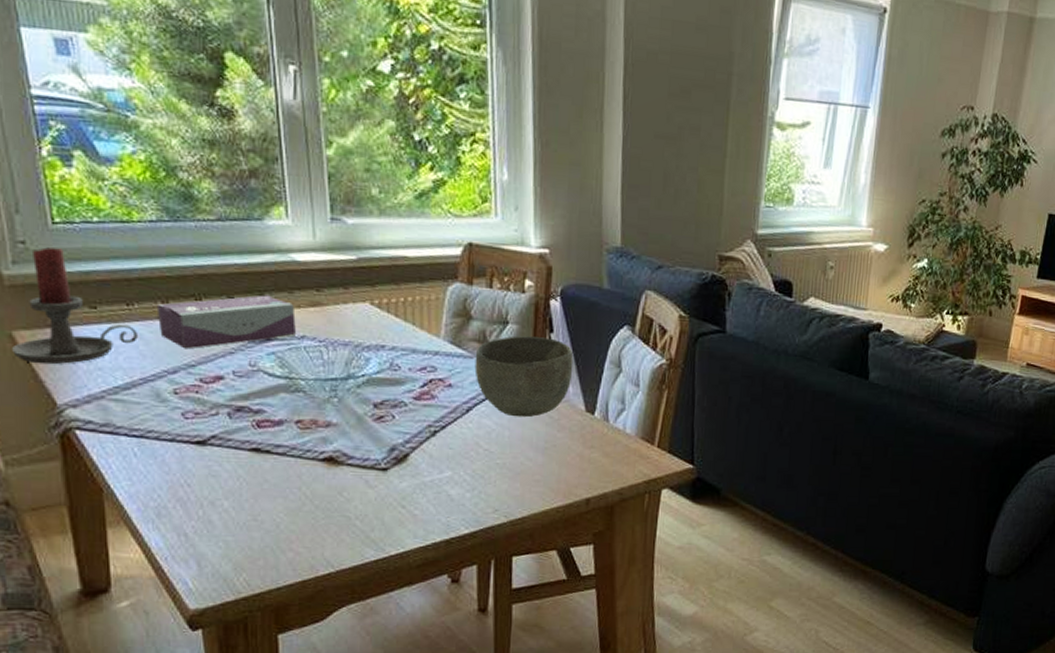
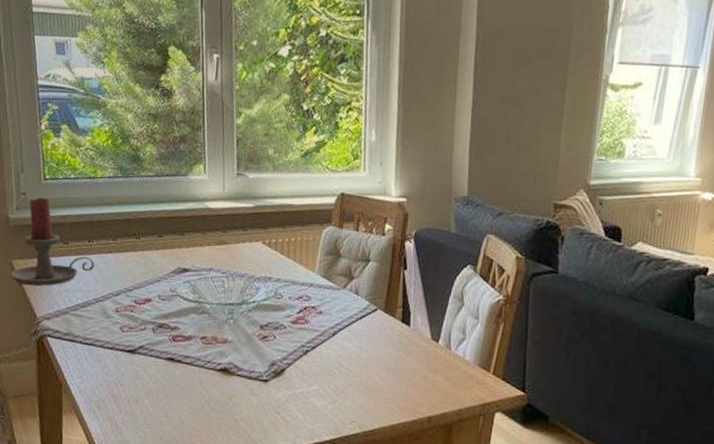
tissue box: present [156,295,297,350] -> none [108,235,207,277]
bowl: present [474,336,574,418] -> none [341,272,423,343]

